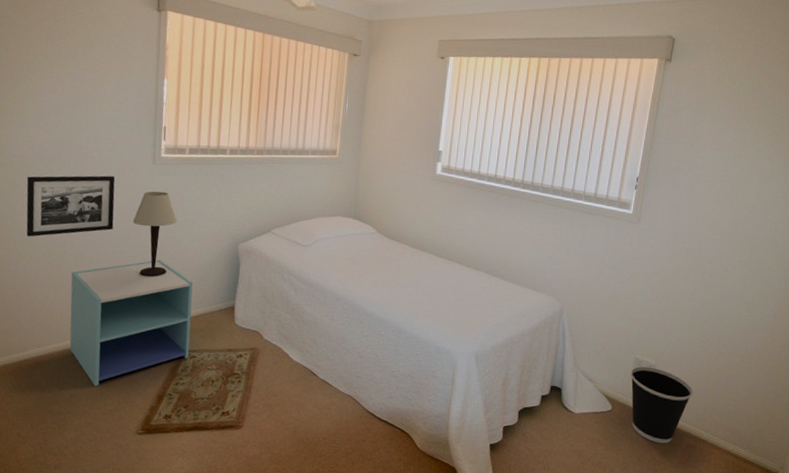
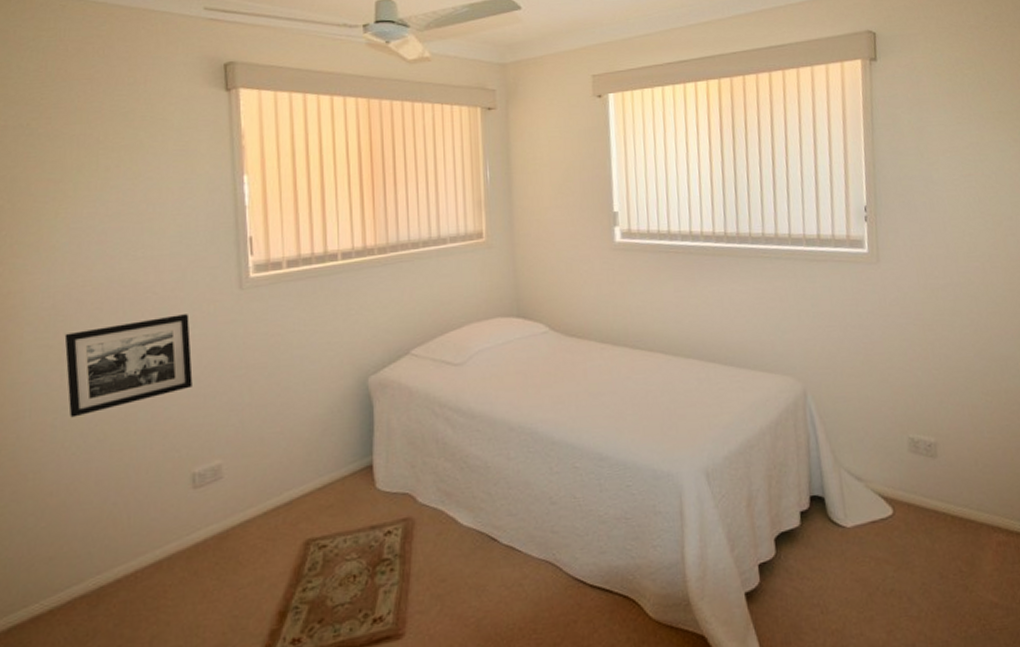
nightstand: present [69,259,193,387] -> none [138,417,317,617]
table lamp: present [132,191,177,277] -> none [218,323,281,445]
wastebasket: present [631,366,693,444] -> none [907,446,991,549]

